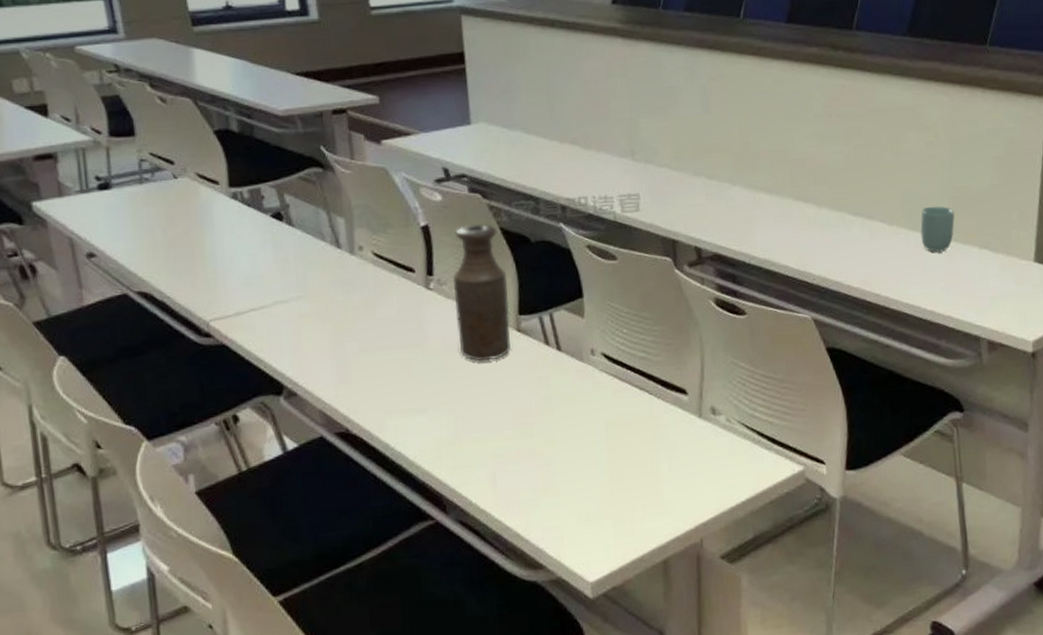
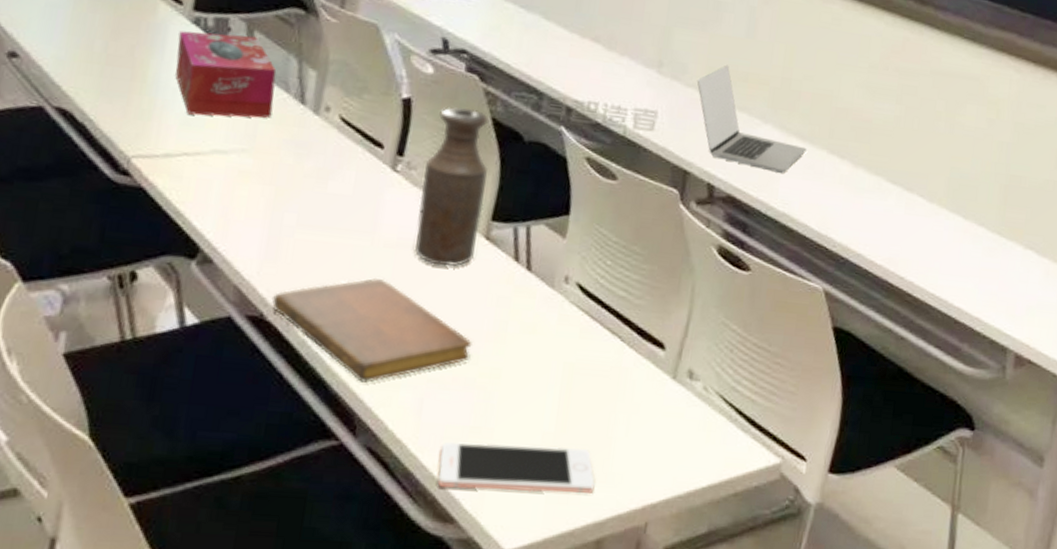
tissue box: none [222,199,316,276] -> present [176,30,277,118]
notebook: none [352,381,527,469] -> present [271,277,472,383]
cell phone: none [518,489,653,542] -> present [437,441,595,493]
laptop: none [667,141,774,227] -> present [697,64,807,174]
cup: present [920,206,955,252] -> none [961,190,1005,244]

